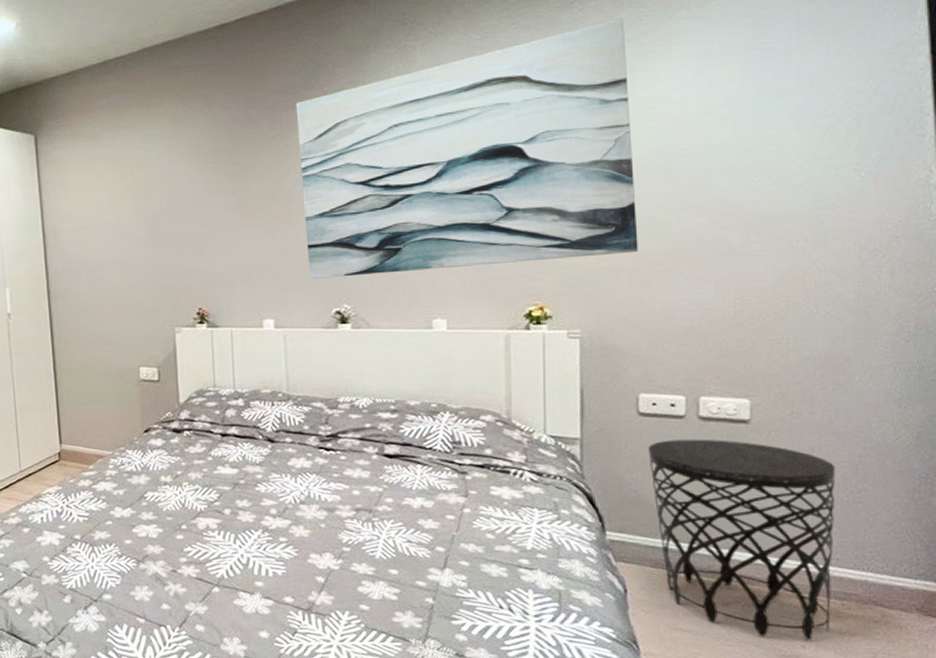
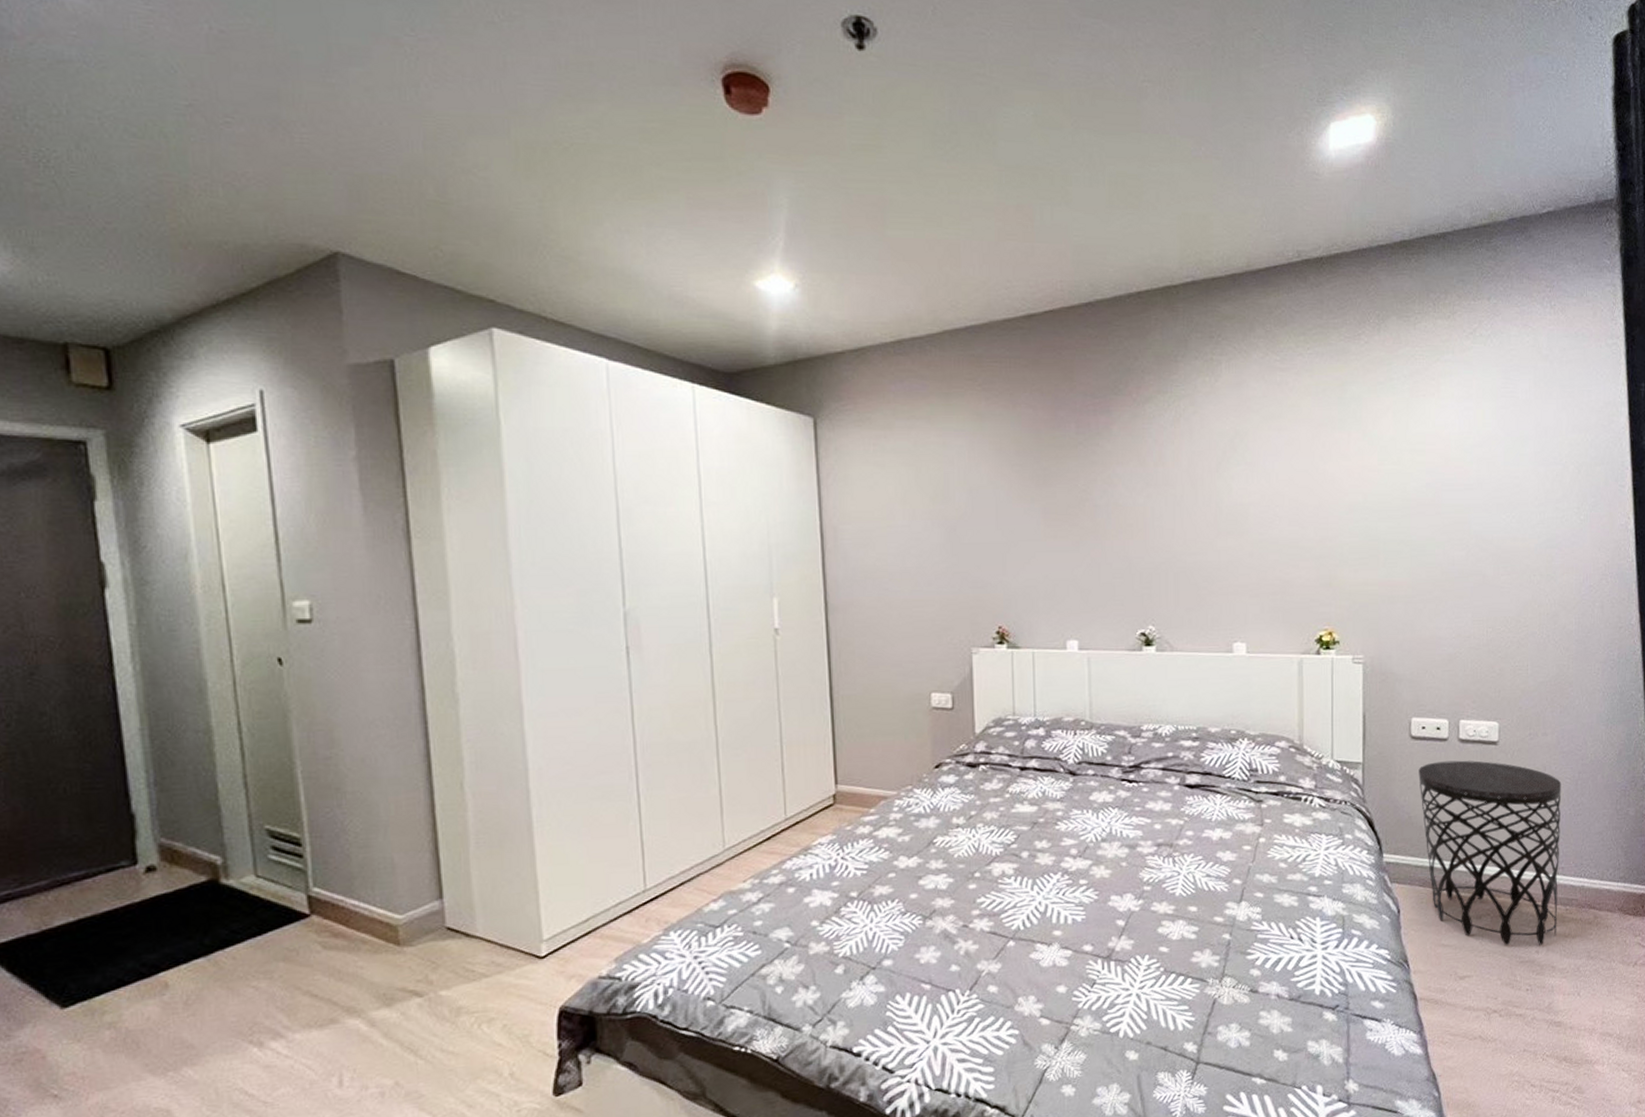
wall art: present [296,18,638,279] -> none [1104,355,1412,597]

